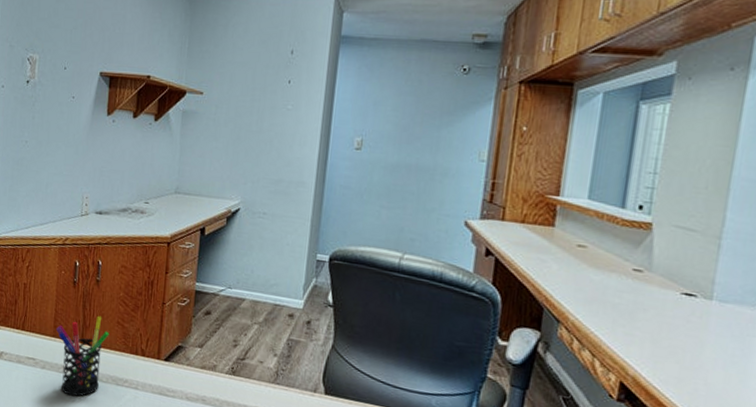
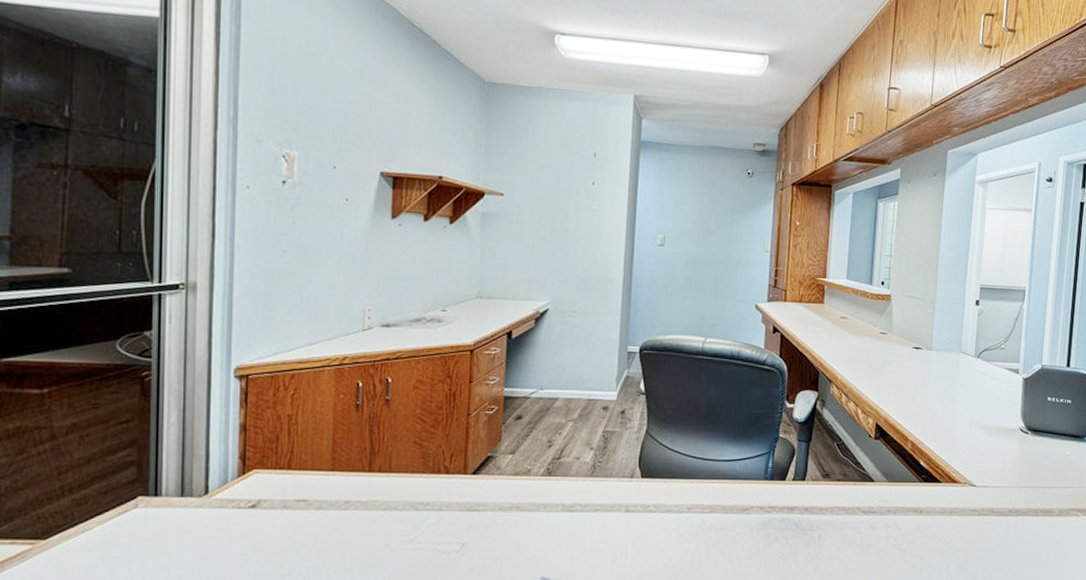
pen holder: present [55,315,109,397] -> none [334,438,405,534]

